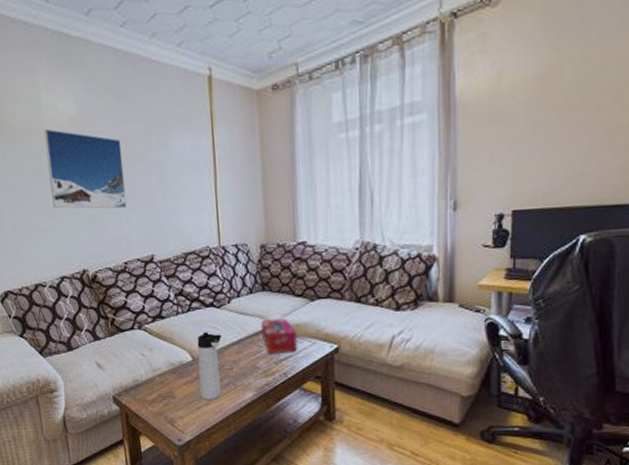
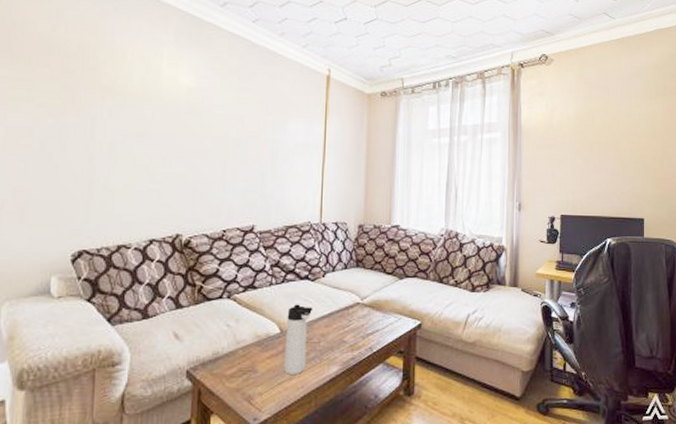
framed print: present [43,129,127,209] -> none [154,96,237,179]
tissue box: present [262,318,297,353] -> none [352,294,384,327]

